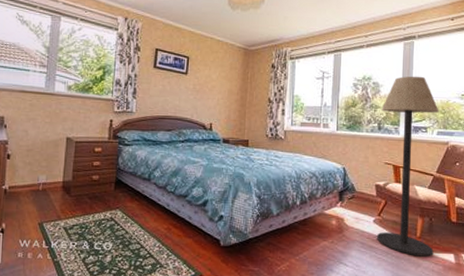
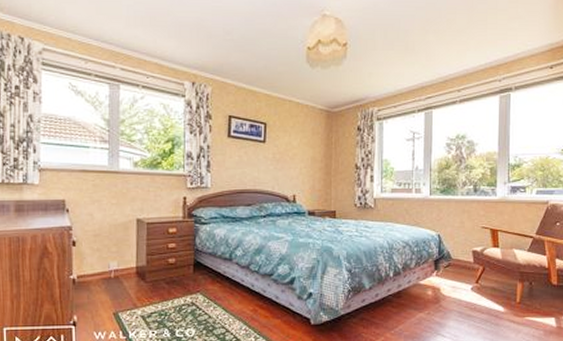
floor lamp: present [377,76,439,257] -> none [475,132,538,323]

